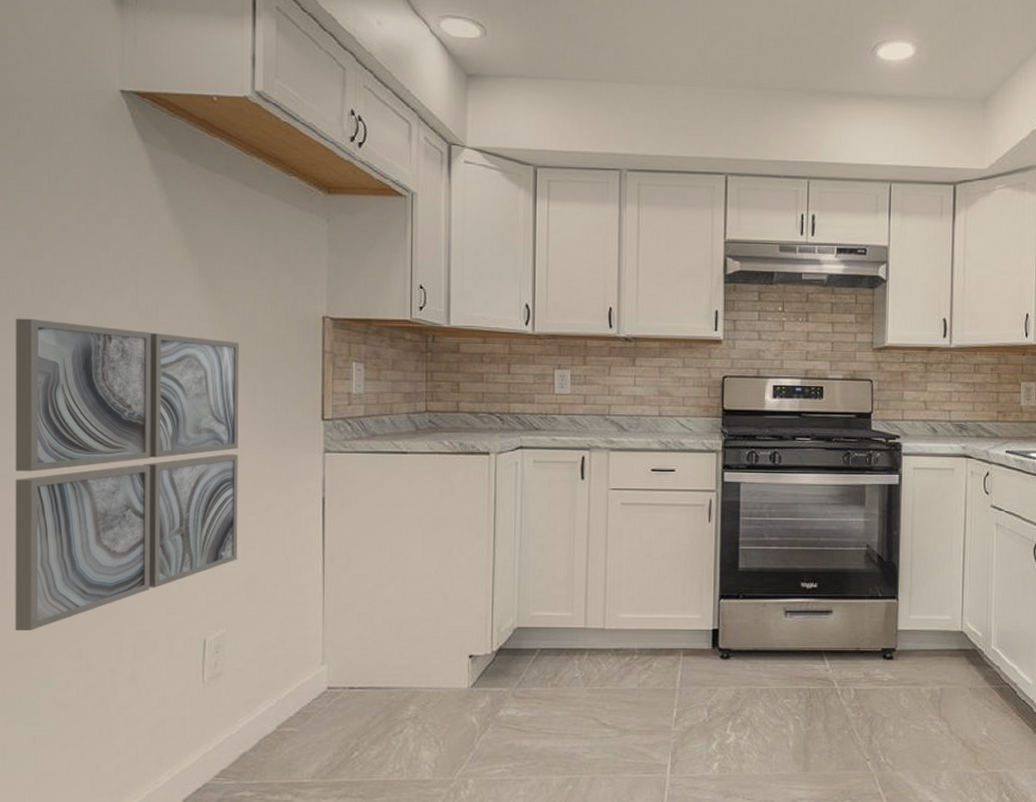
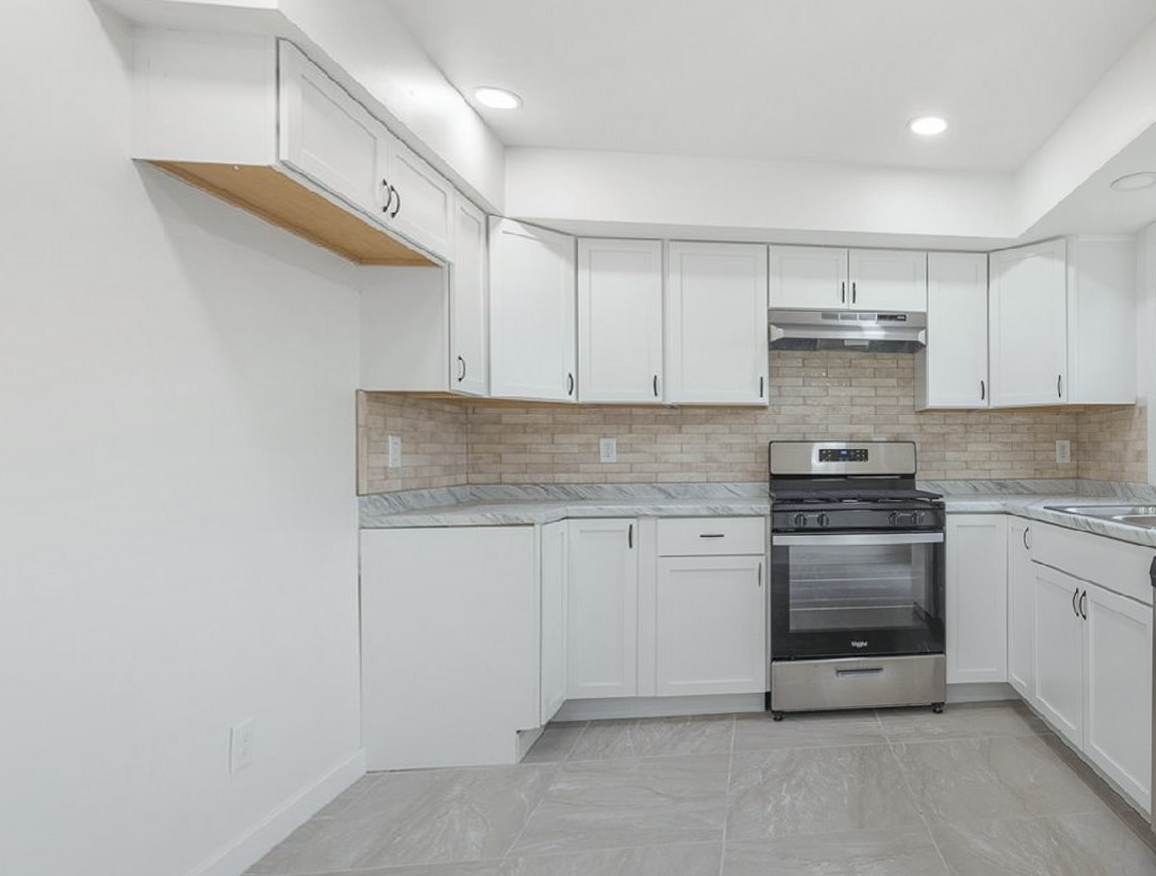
wall art: present [15,318,239,630] -> none [15,397,267,729]

